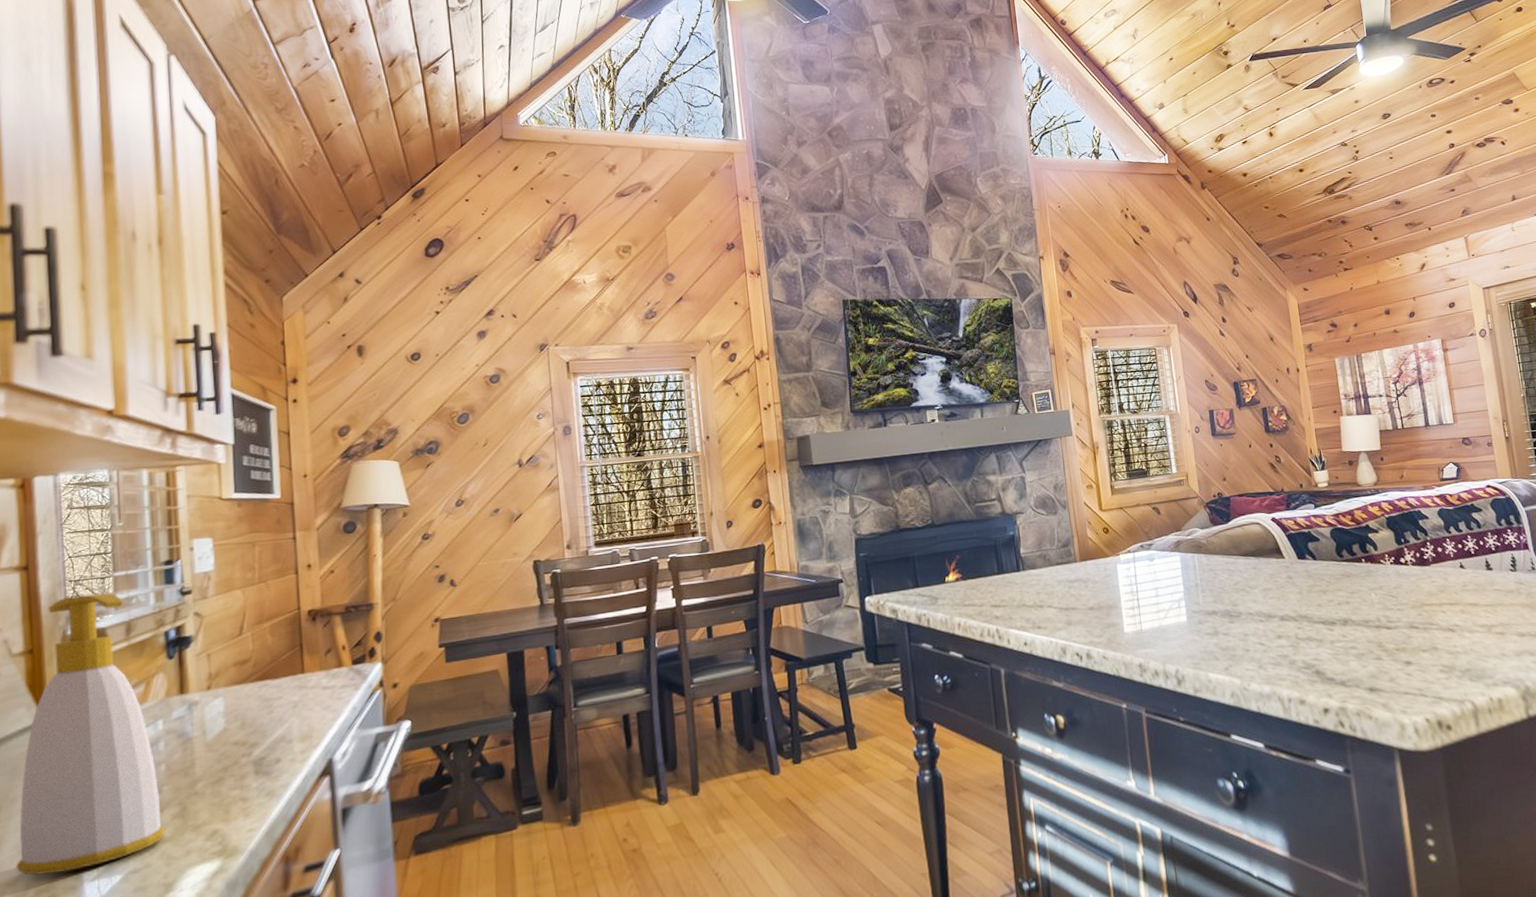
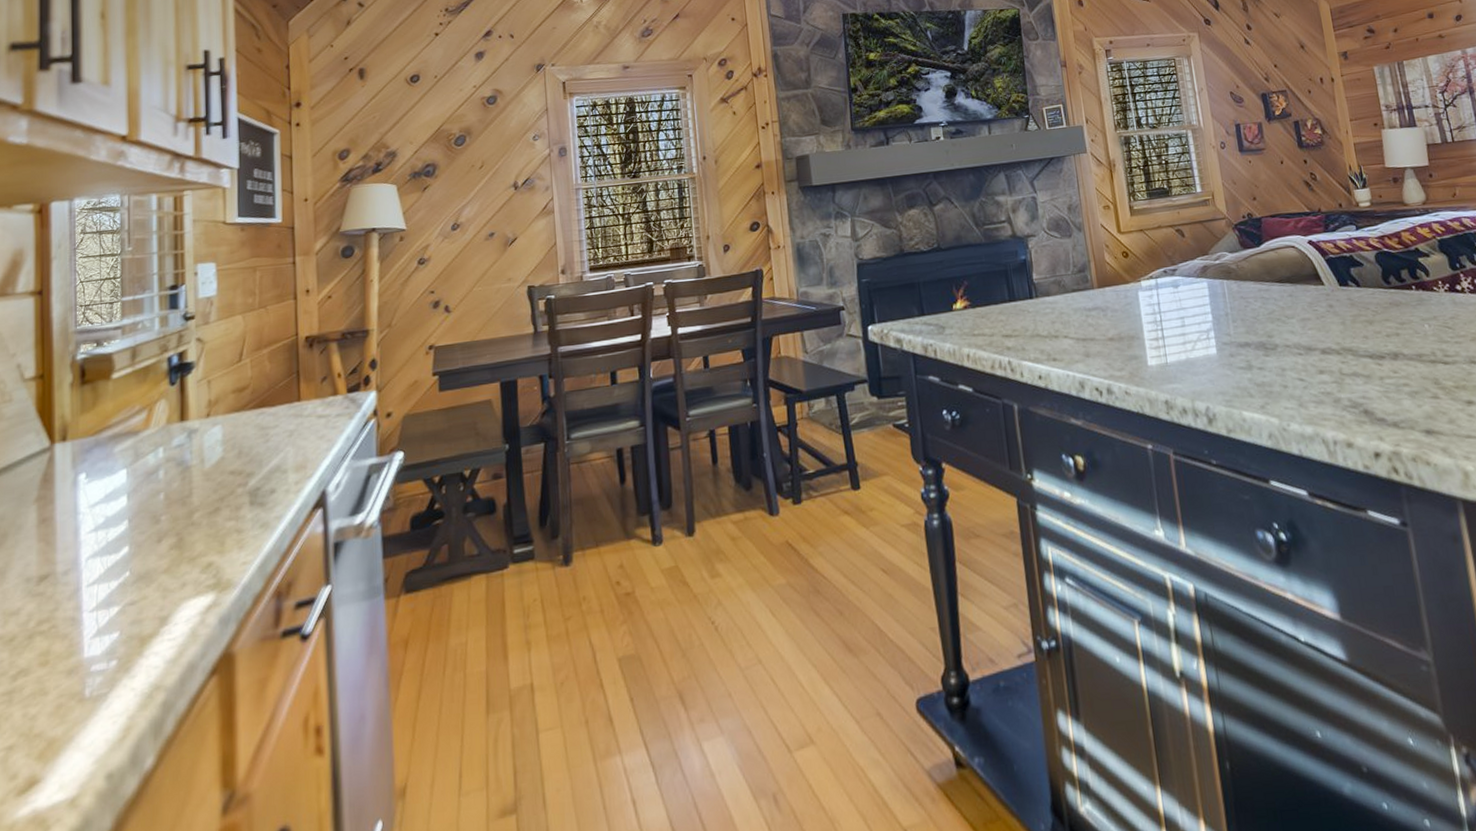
soap bottle: present [16,592,166,875] -> none [20,317,163,605]

